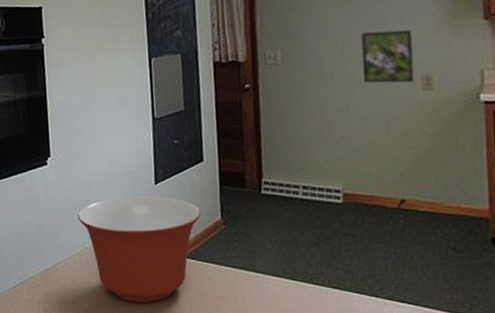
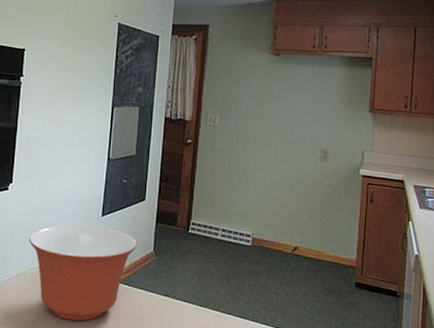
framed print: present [361,29,415,84] -> none [278,110,318,154]

